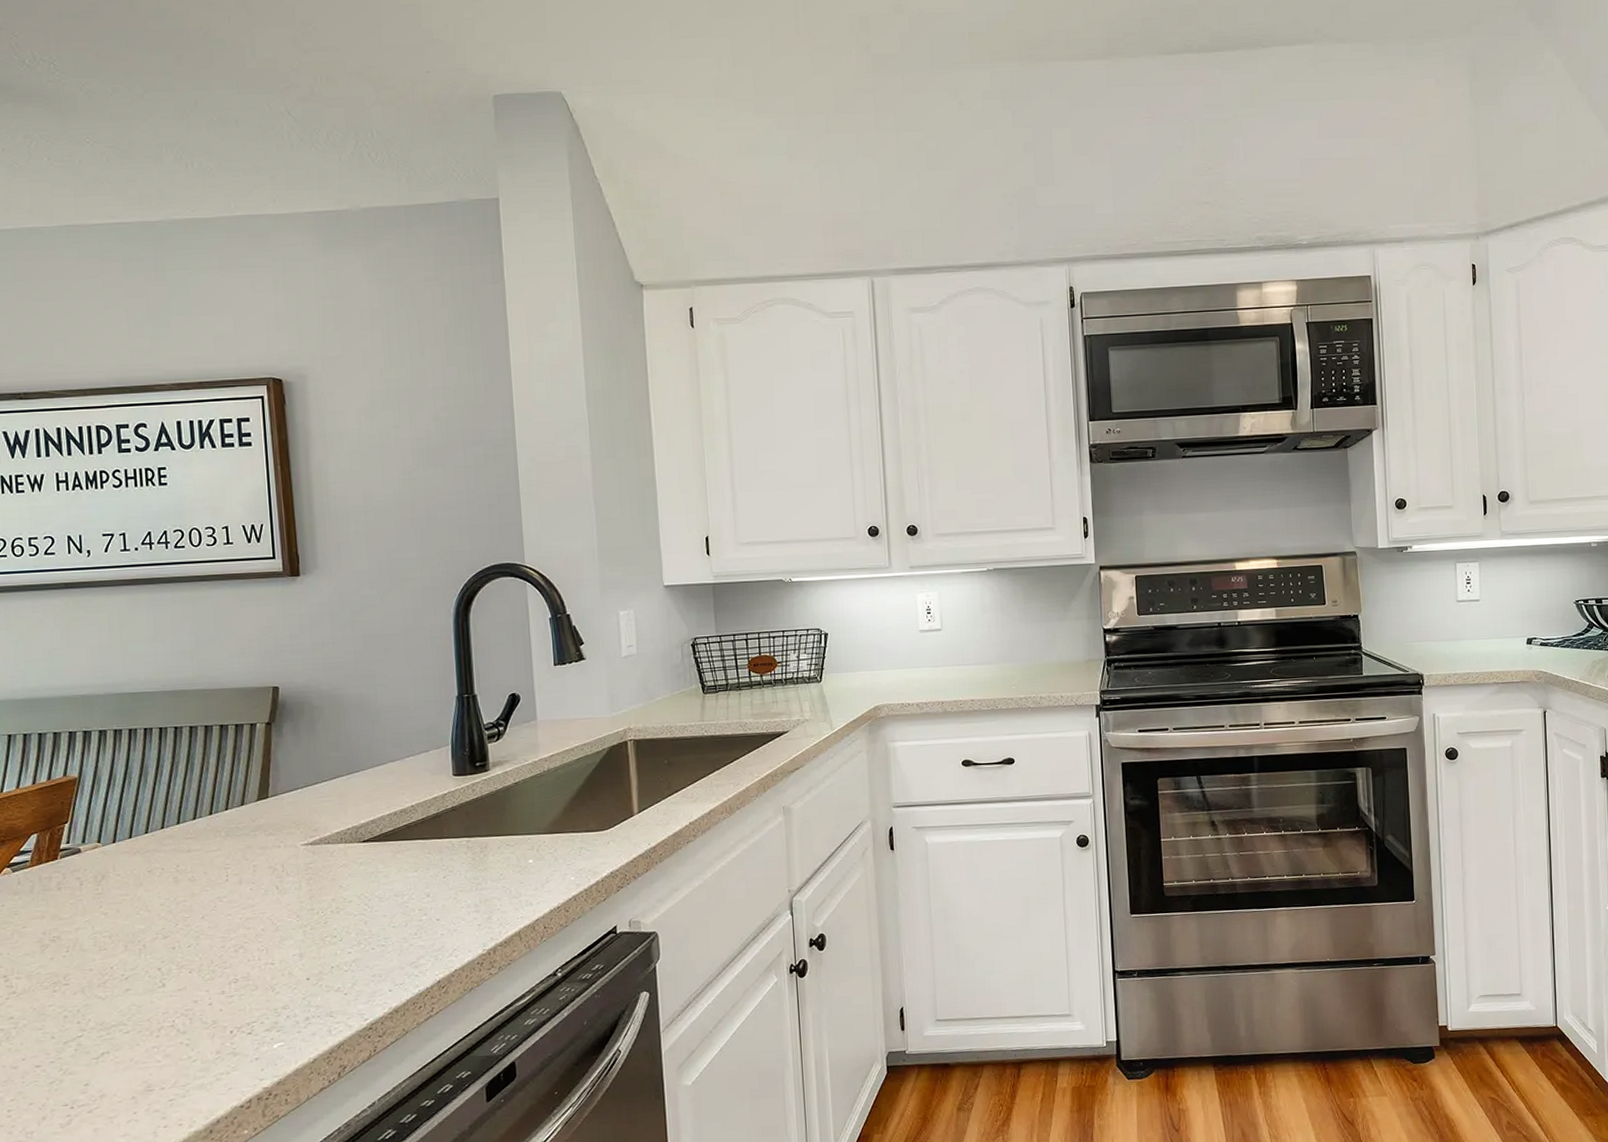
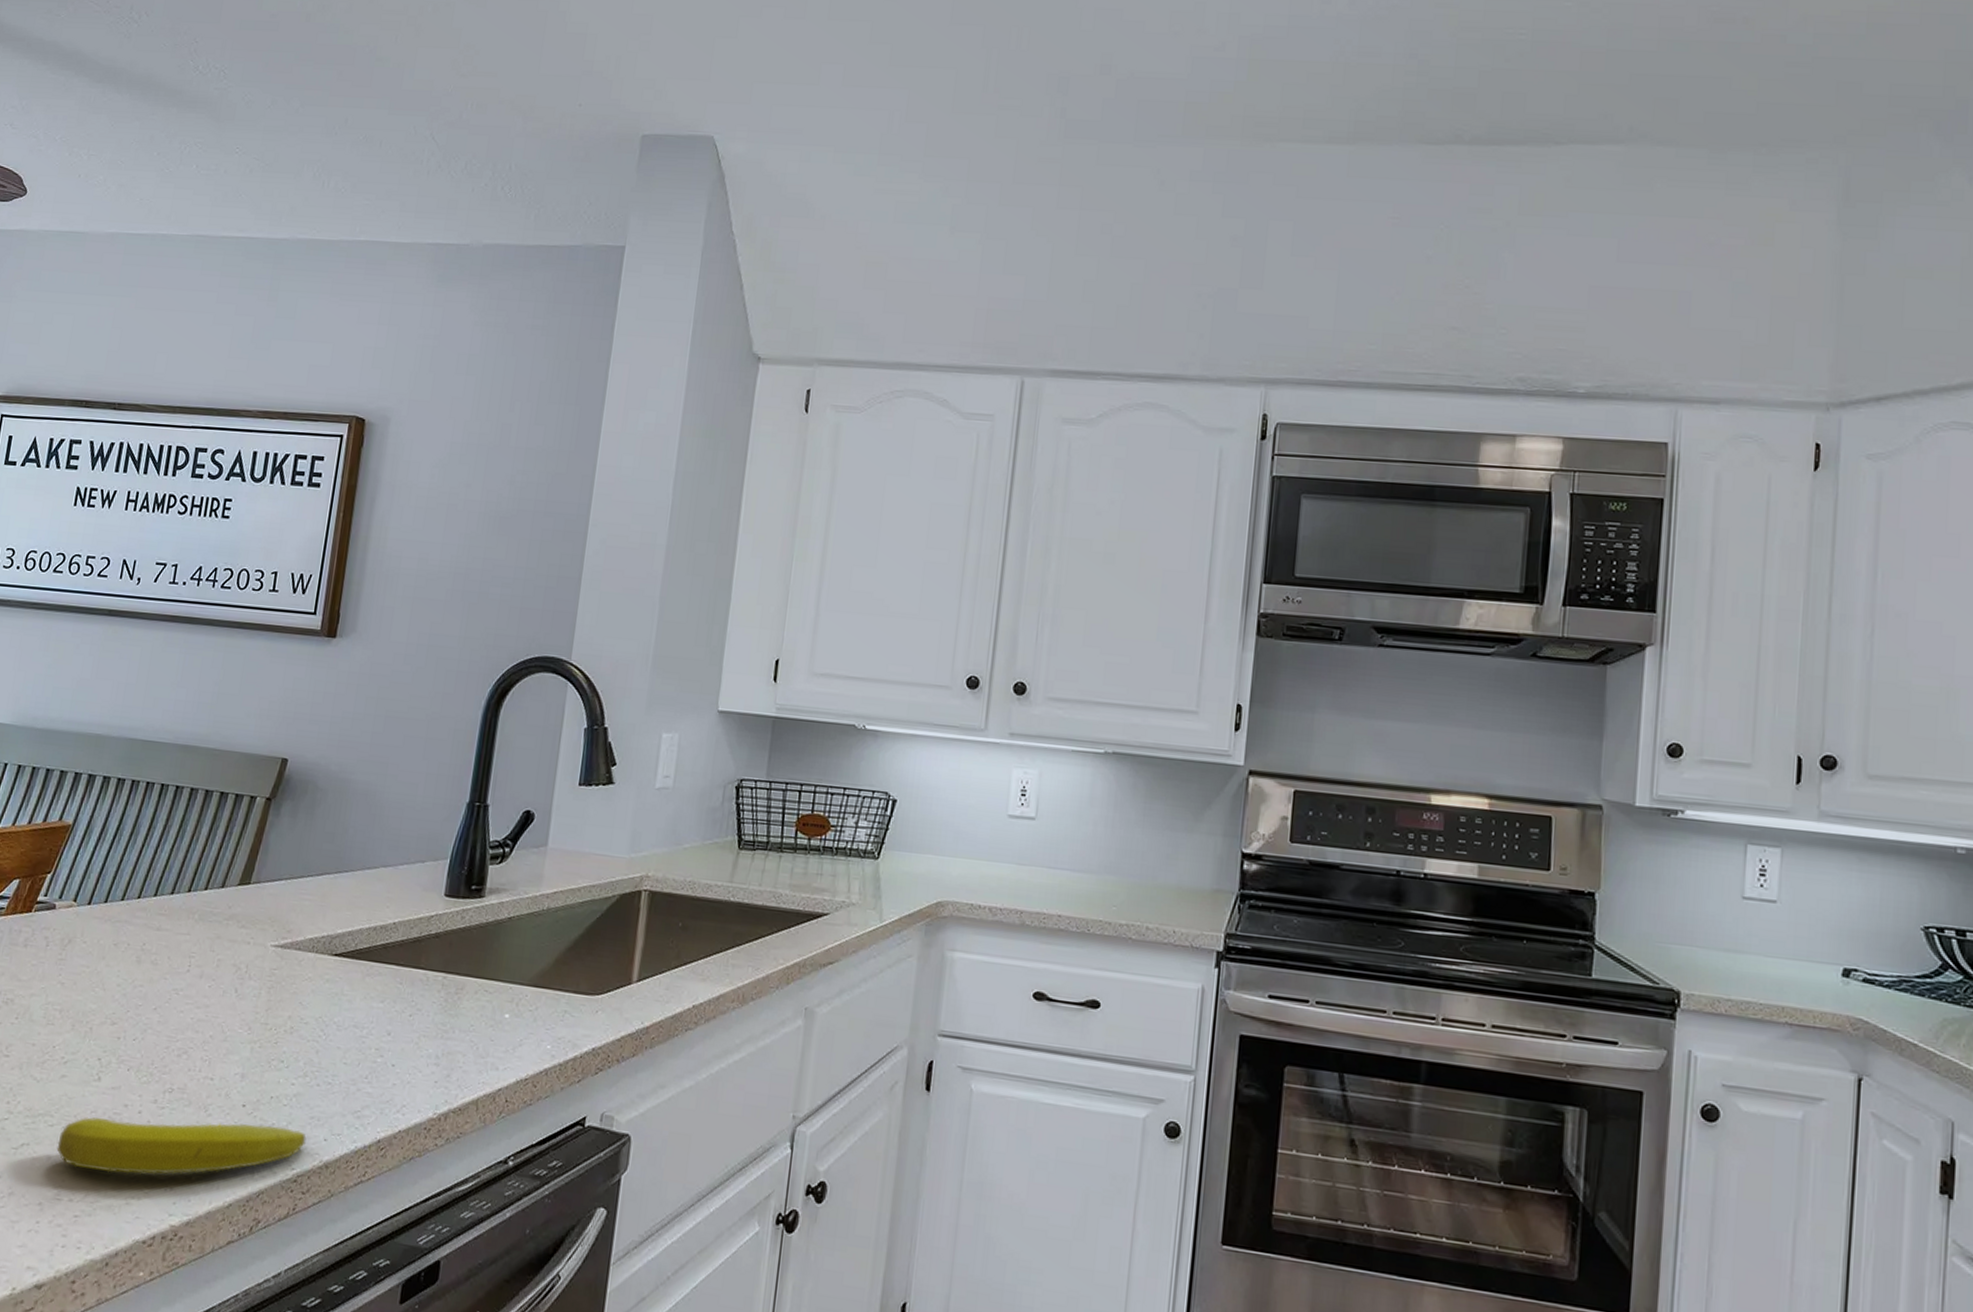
banana: none [137,988,373,1062] -> present [56,1117,307,1175]

